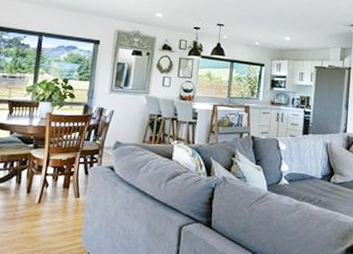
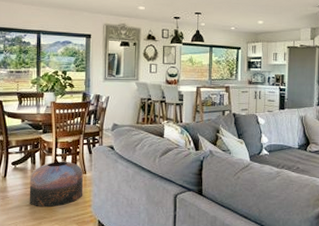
pouf: none [8,181,76,236] -> present [29,161,84,208]

